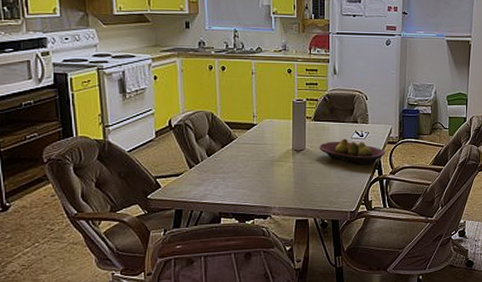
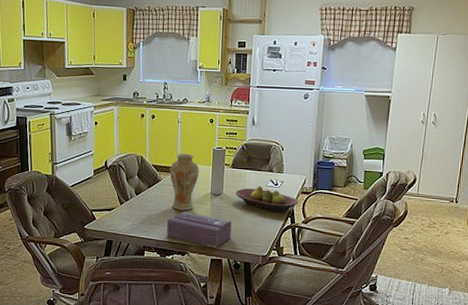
vase: none [245,107,278,170] -> present [170,153,199,211]
tissue box: none [245,171,316,208] -> present [167,211,232,248]

